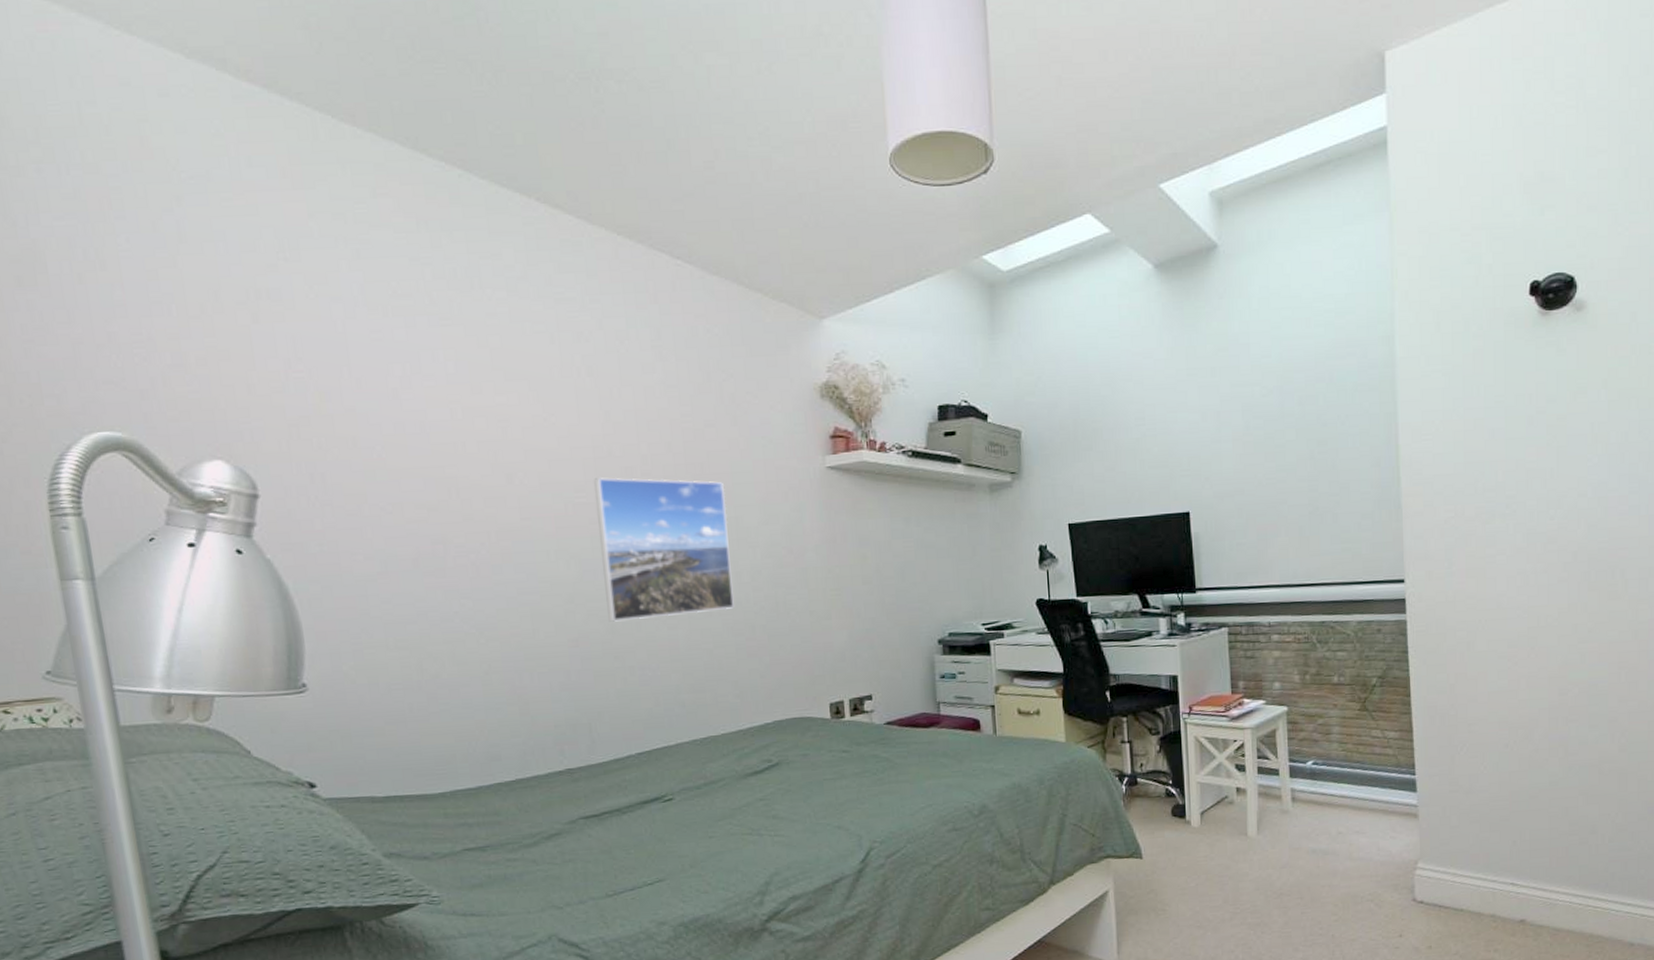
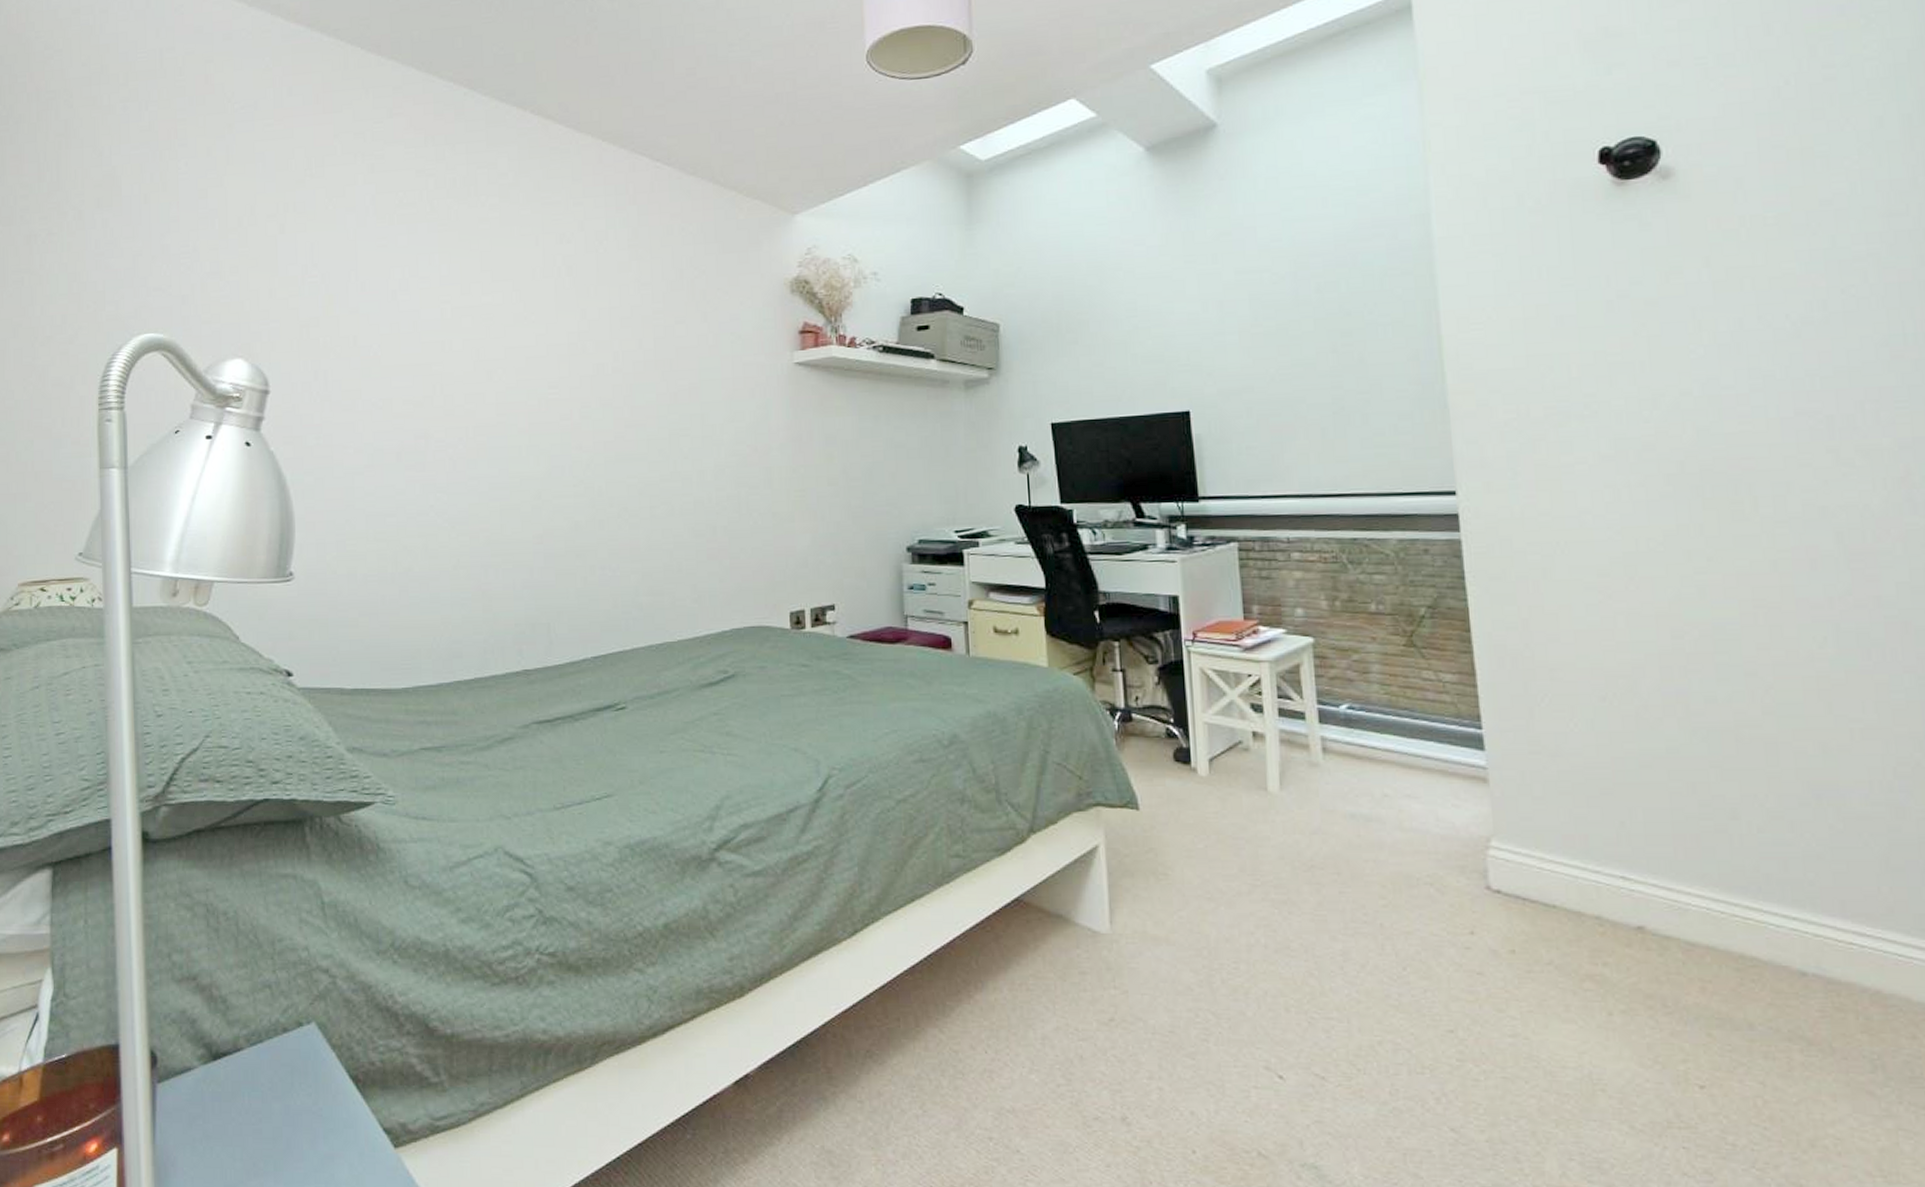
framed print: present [594,477,734,622] -> none [567,374,696,519]

